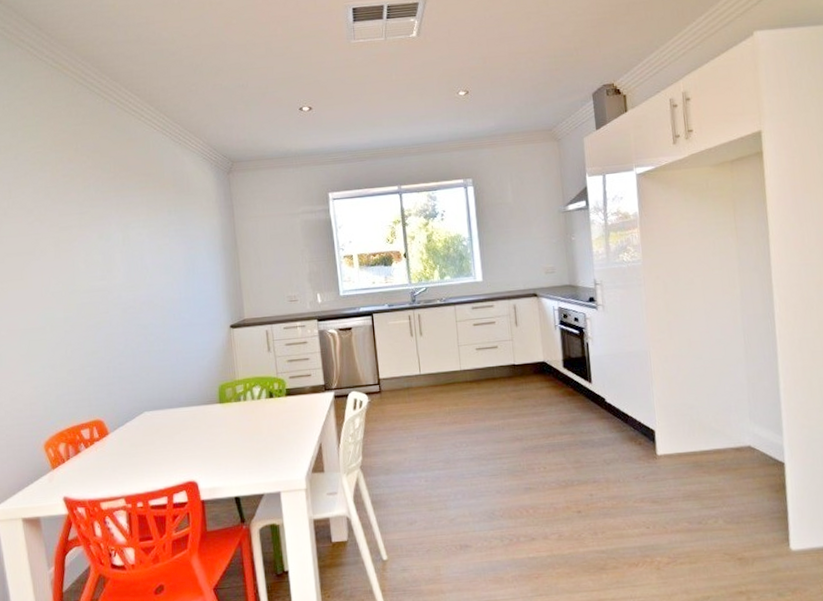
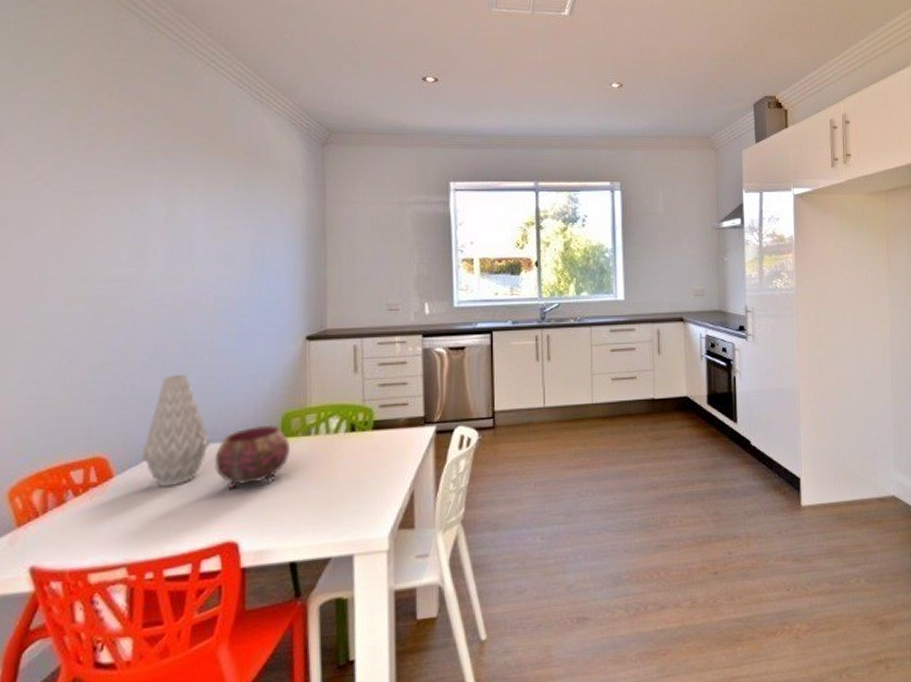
vase: none [125,358,170,441] -> present [141,375,210,487]
bowl: none [175,393,228,443] -> present [215,424,291,490]

